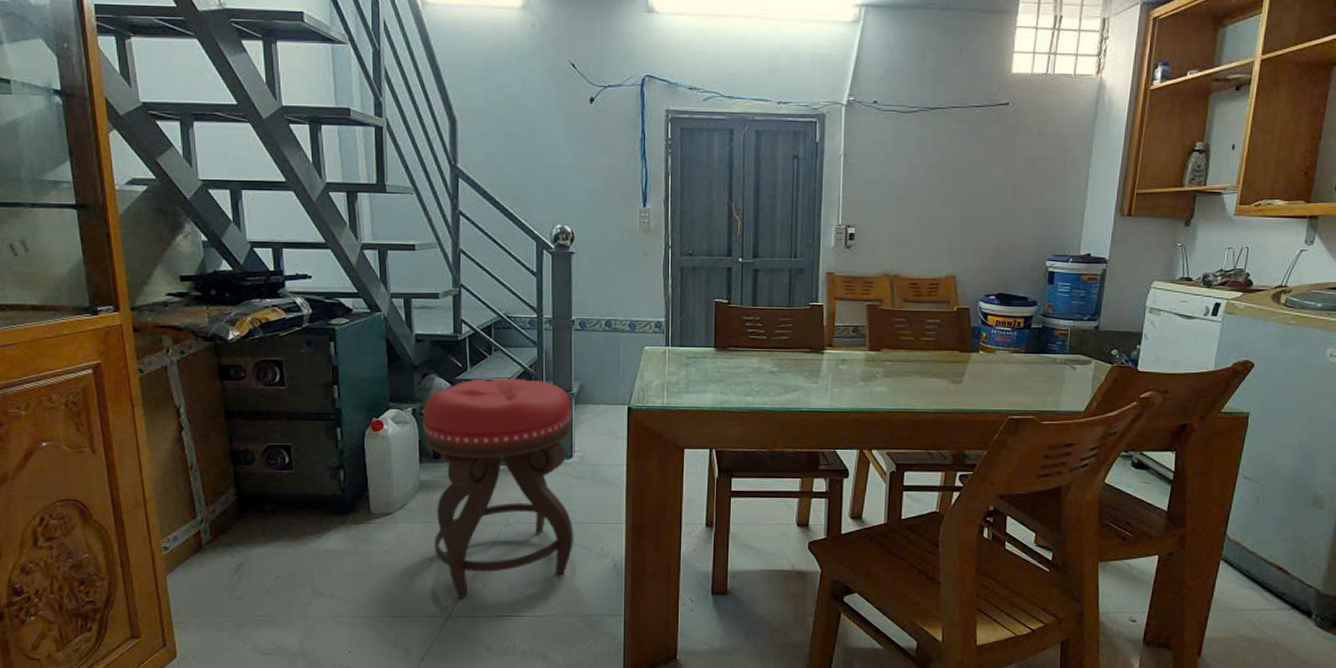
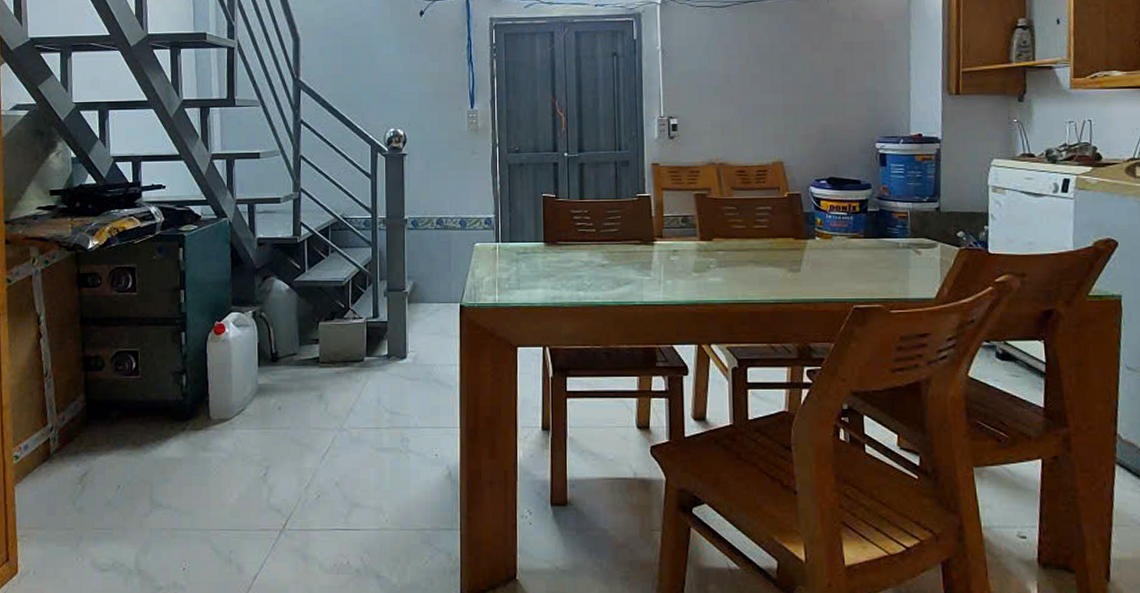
stool: present [423,378,573,599] -> none [262,278,407,511]

